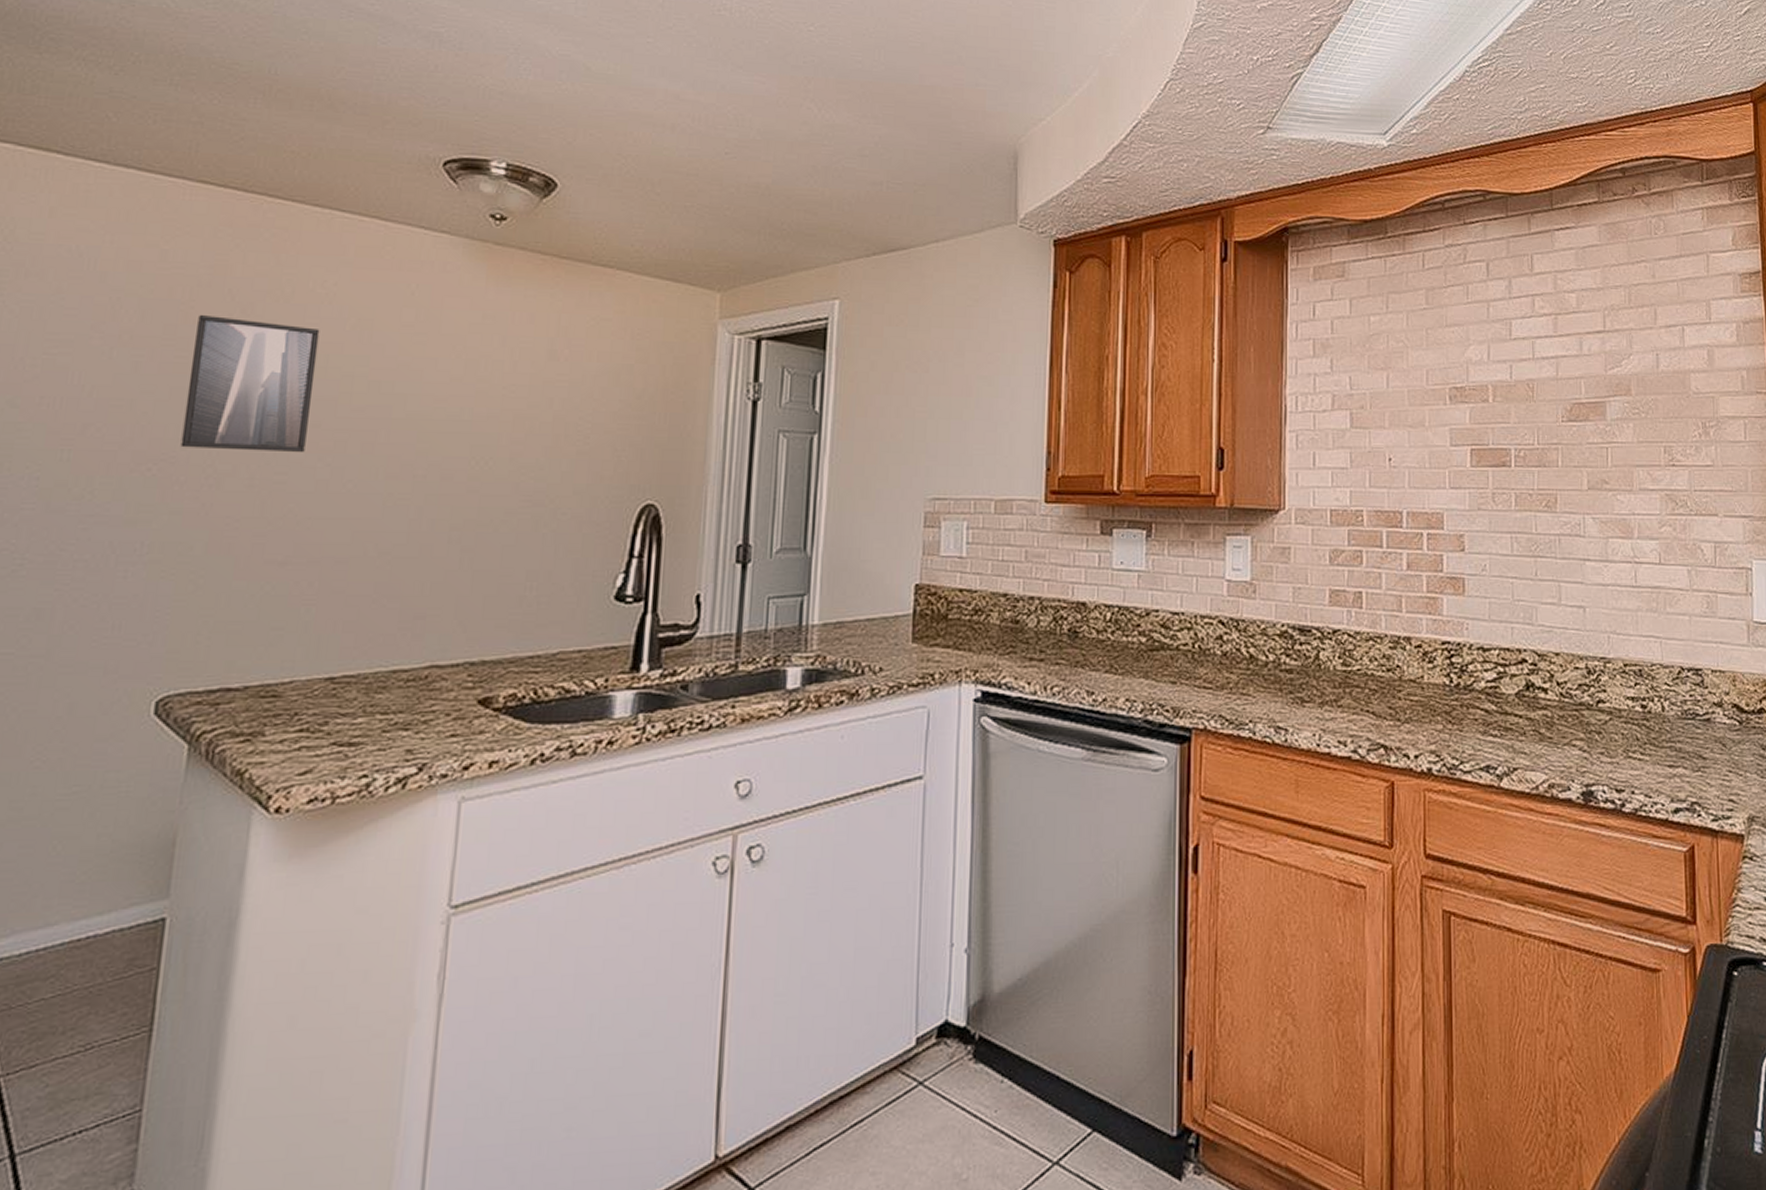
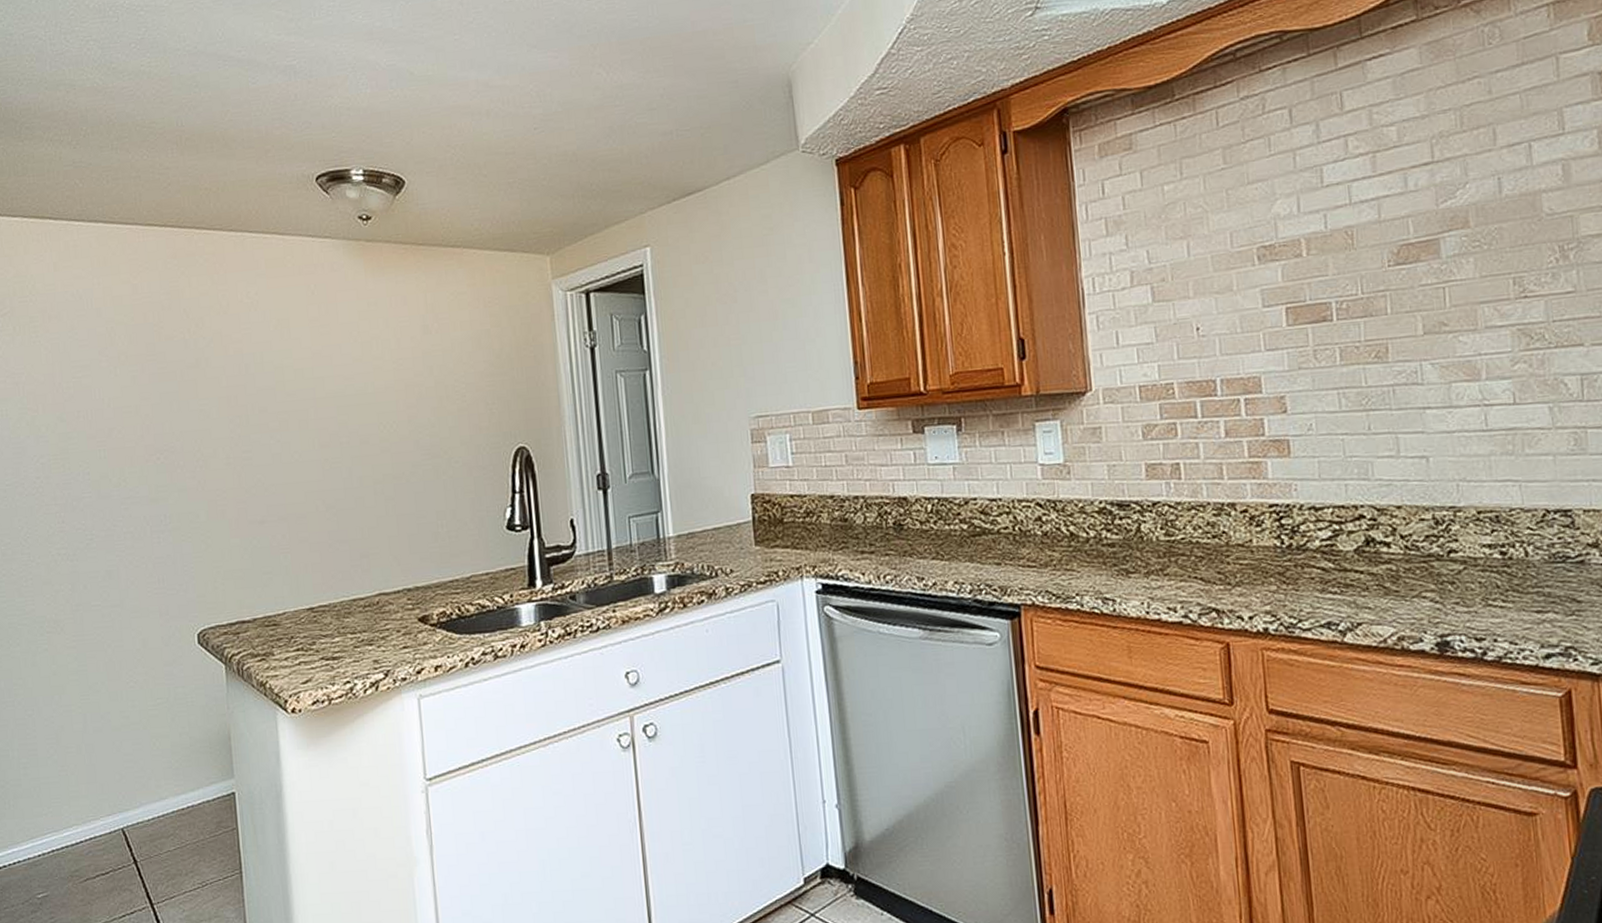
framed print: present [180,314,320,453] -> none [167,331,260,439]

